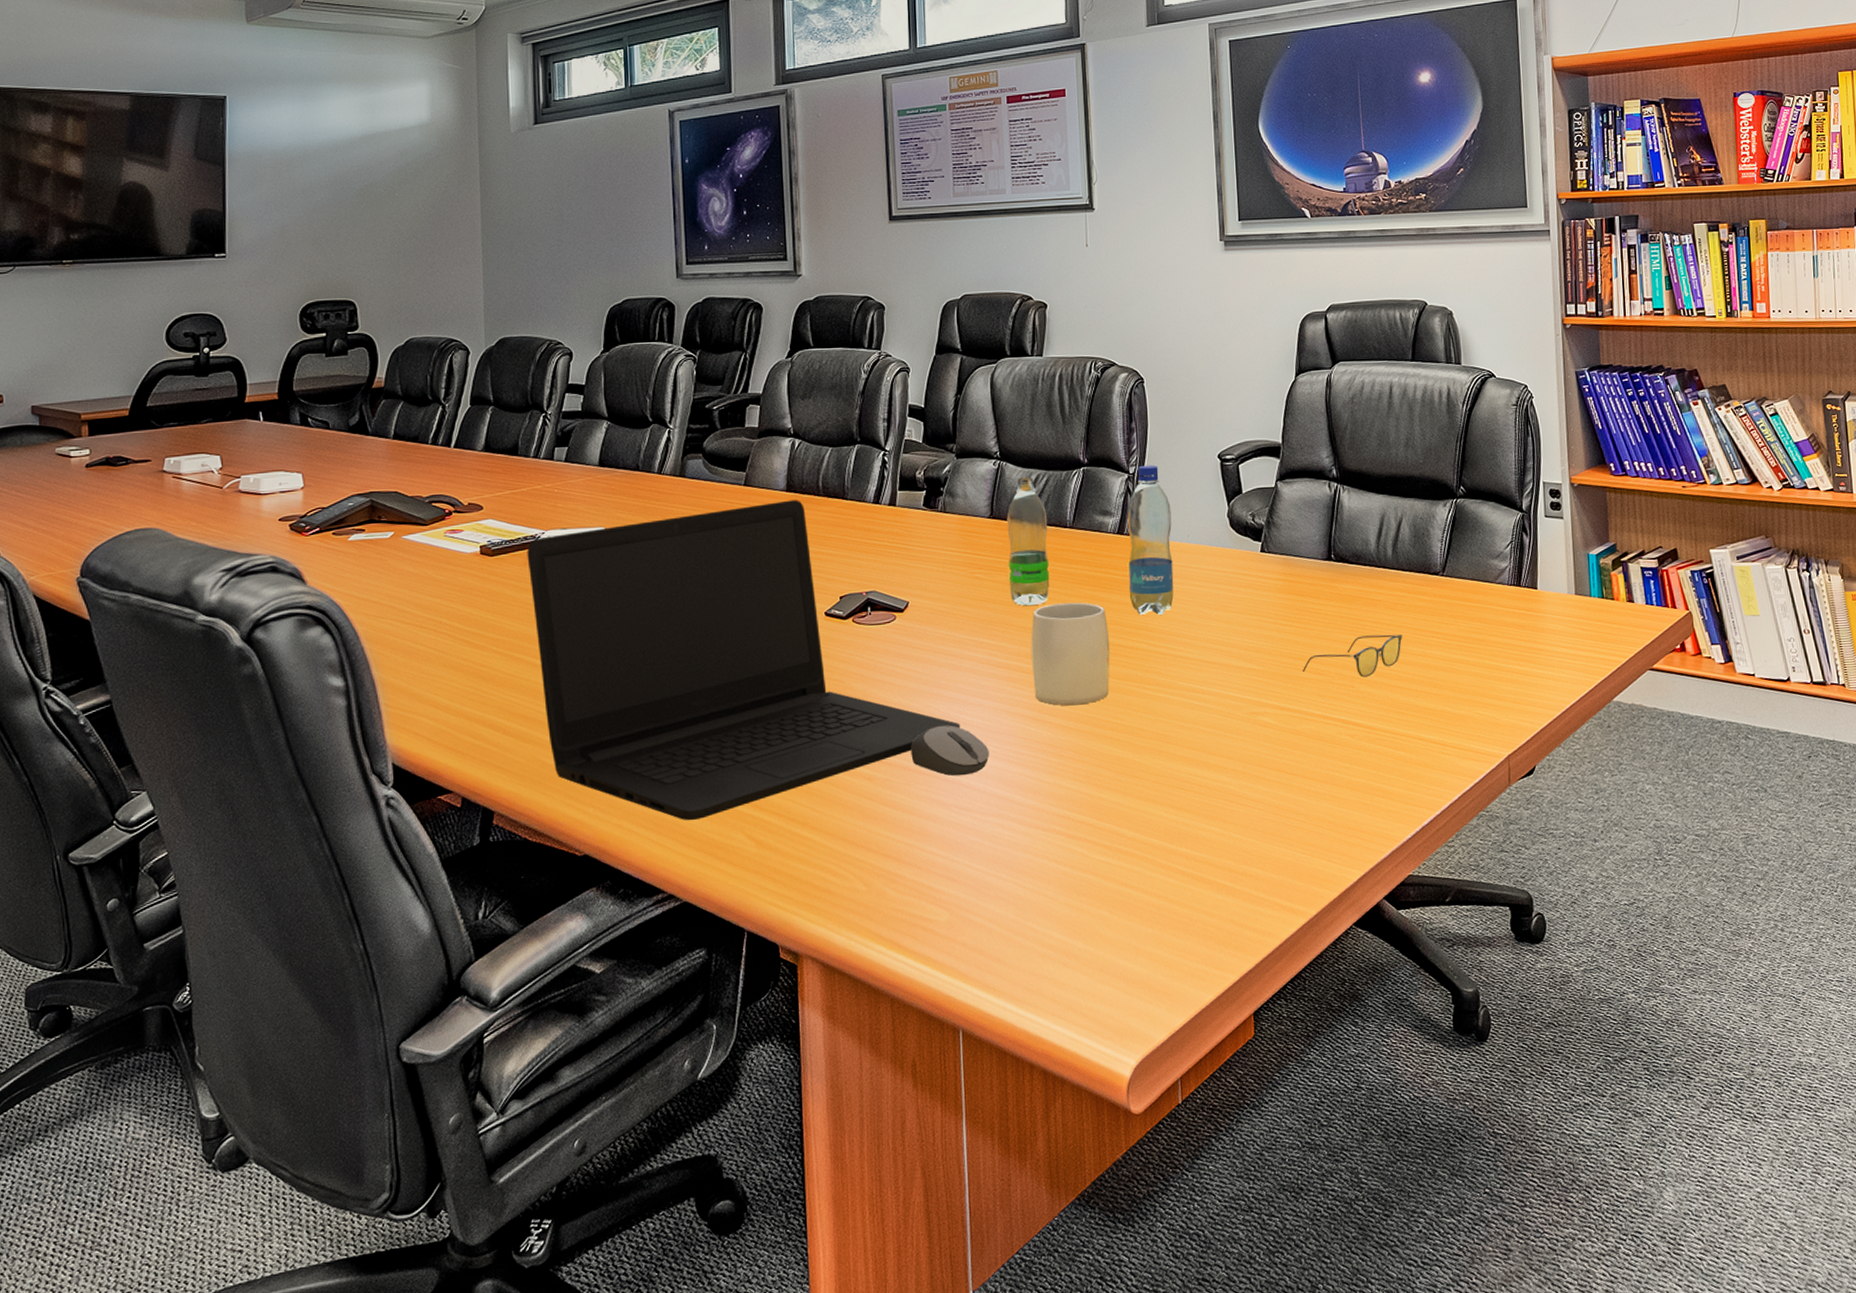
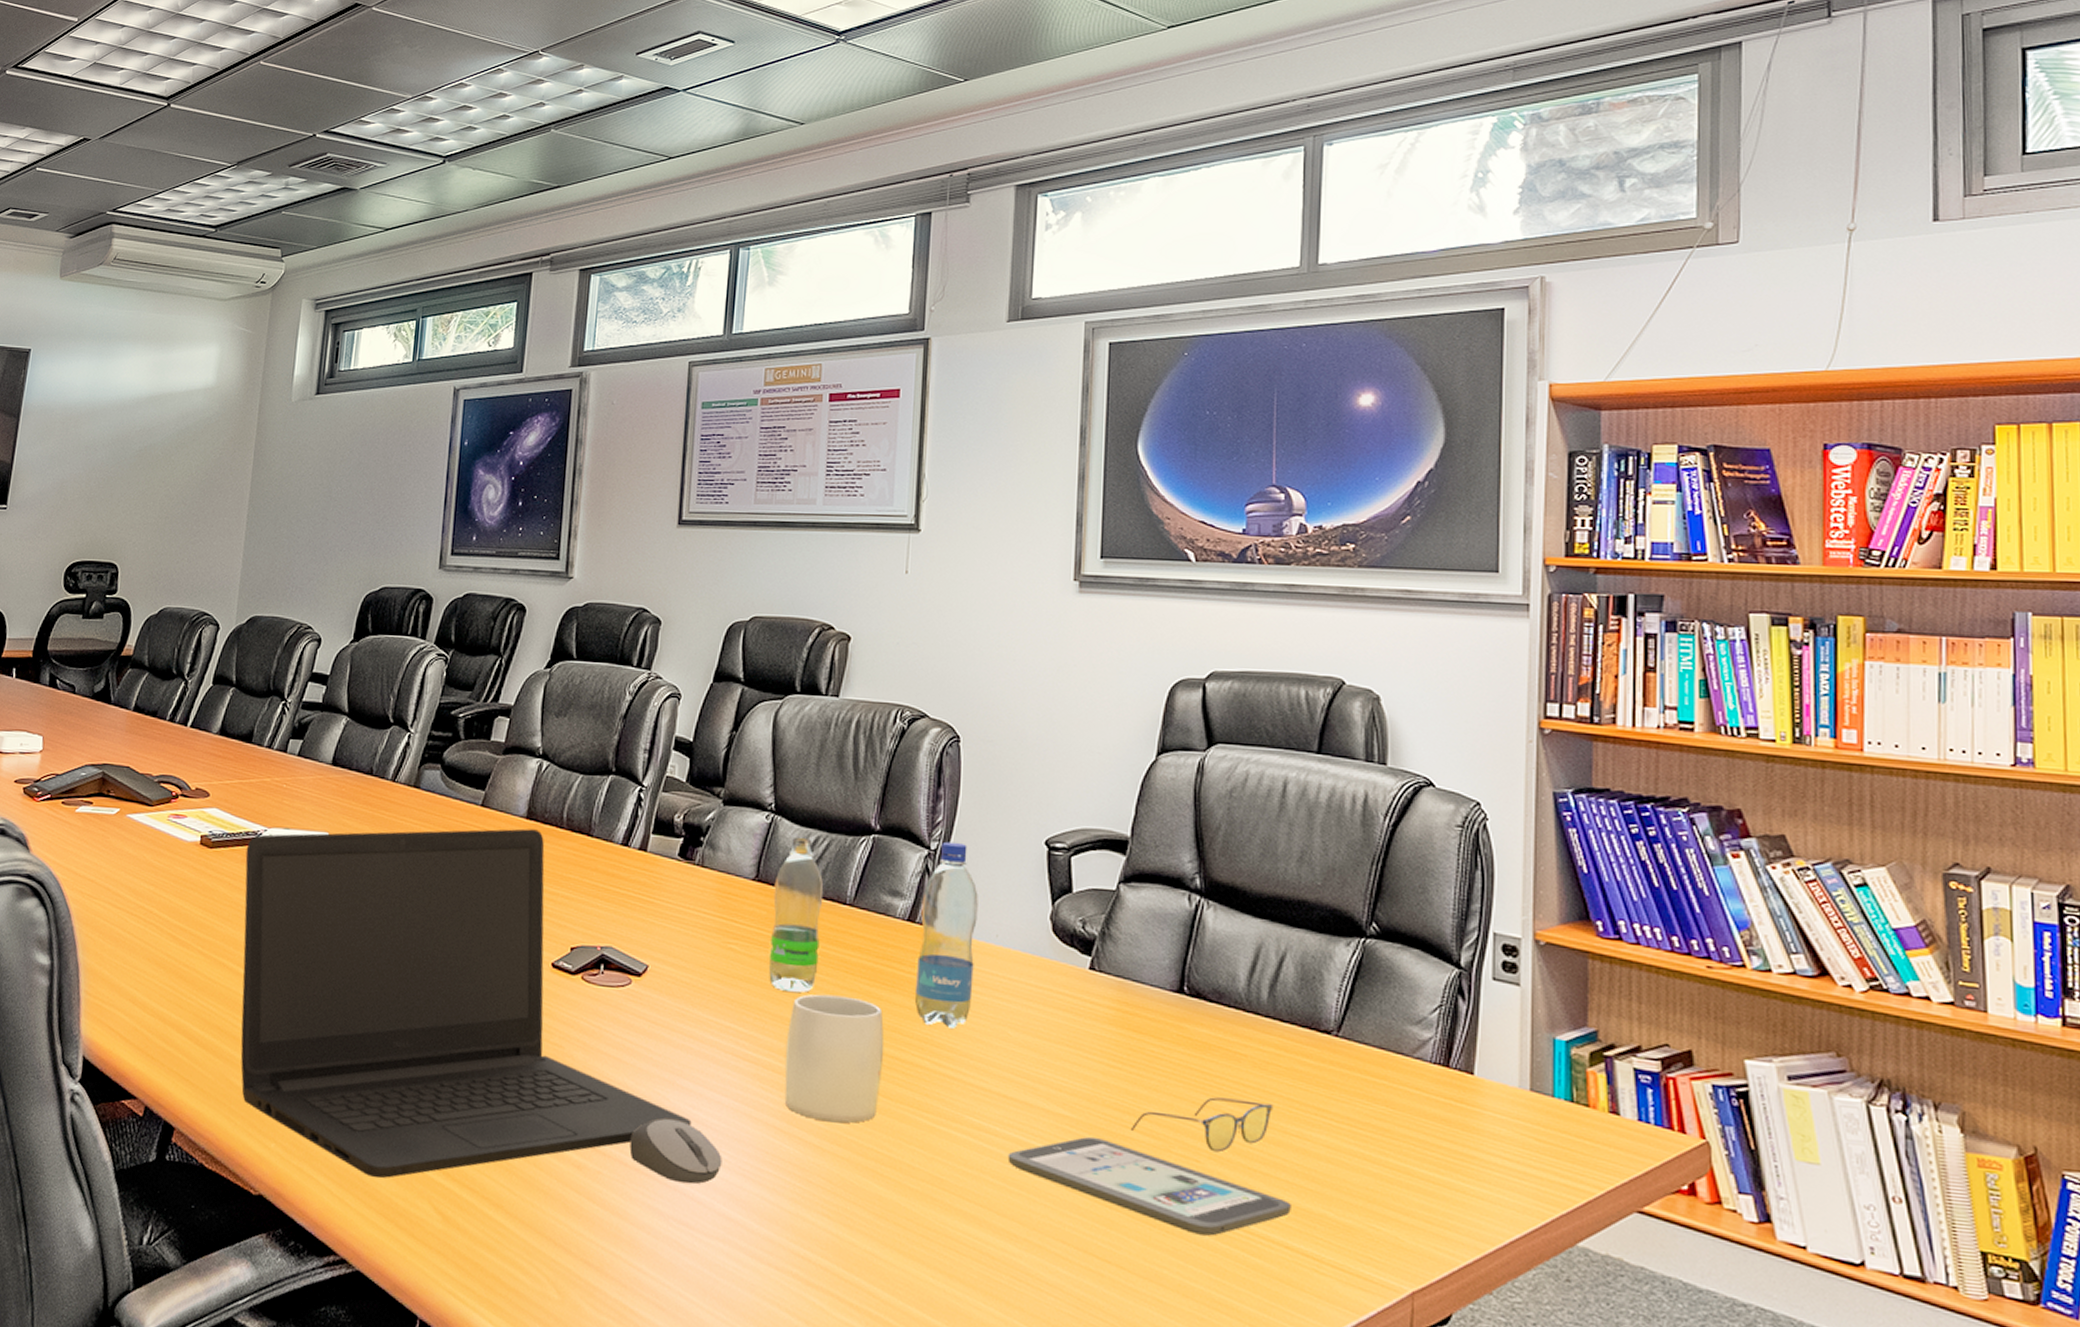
tablet: none [1213,682,1421,742] -> present [1007,1137,1291,1236]

